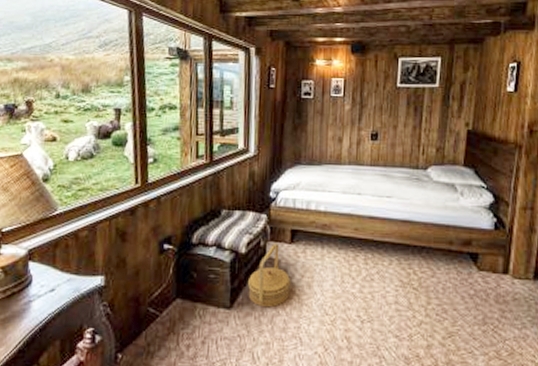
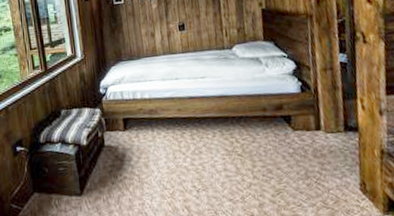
basket: present [248,242,290,308] -> none [93,131,130,191]

